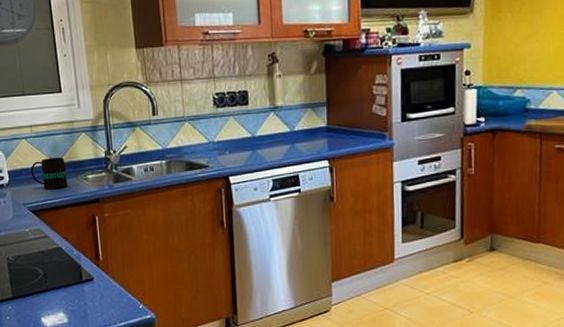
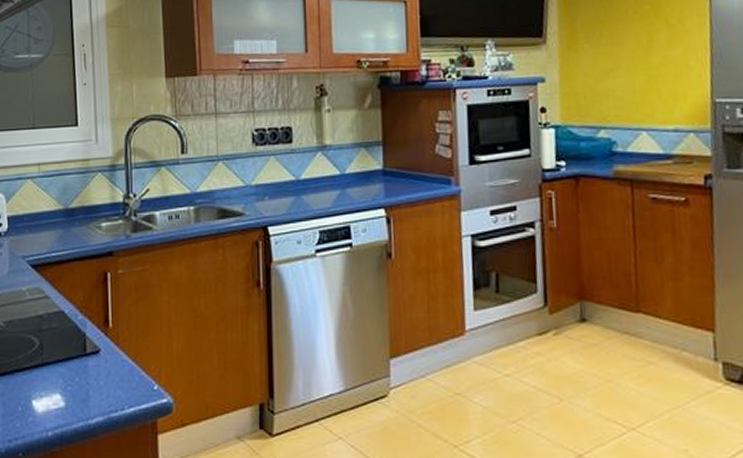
mug: present [30,157,67,190] -> none [34,201,77,240]

